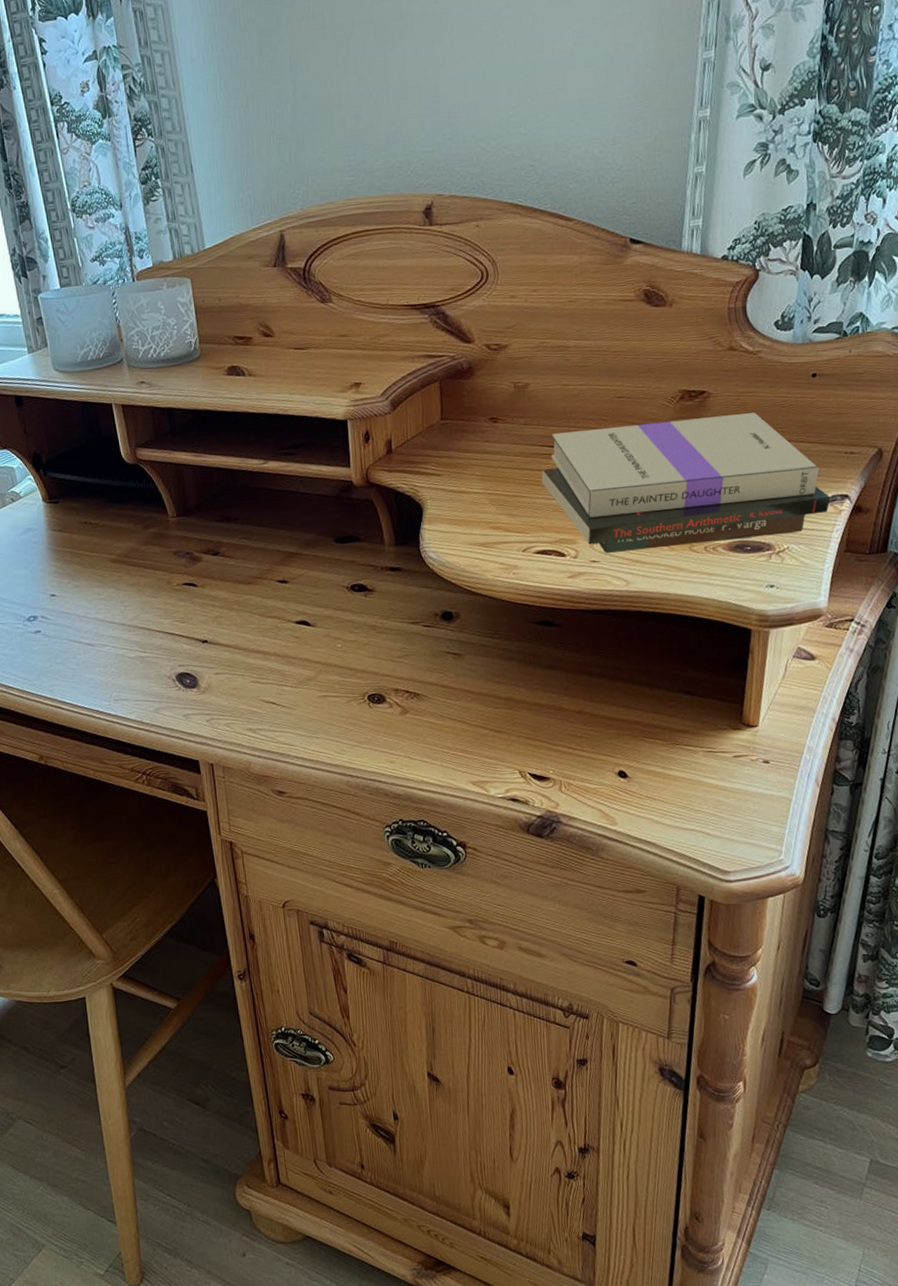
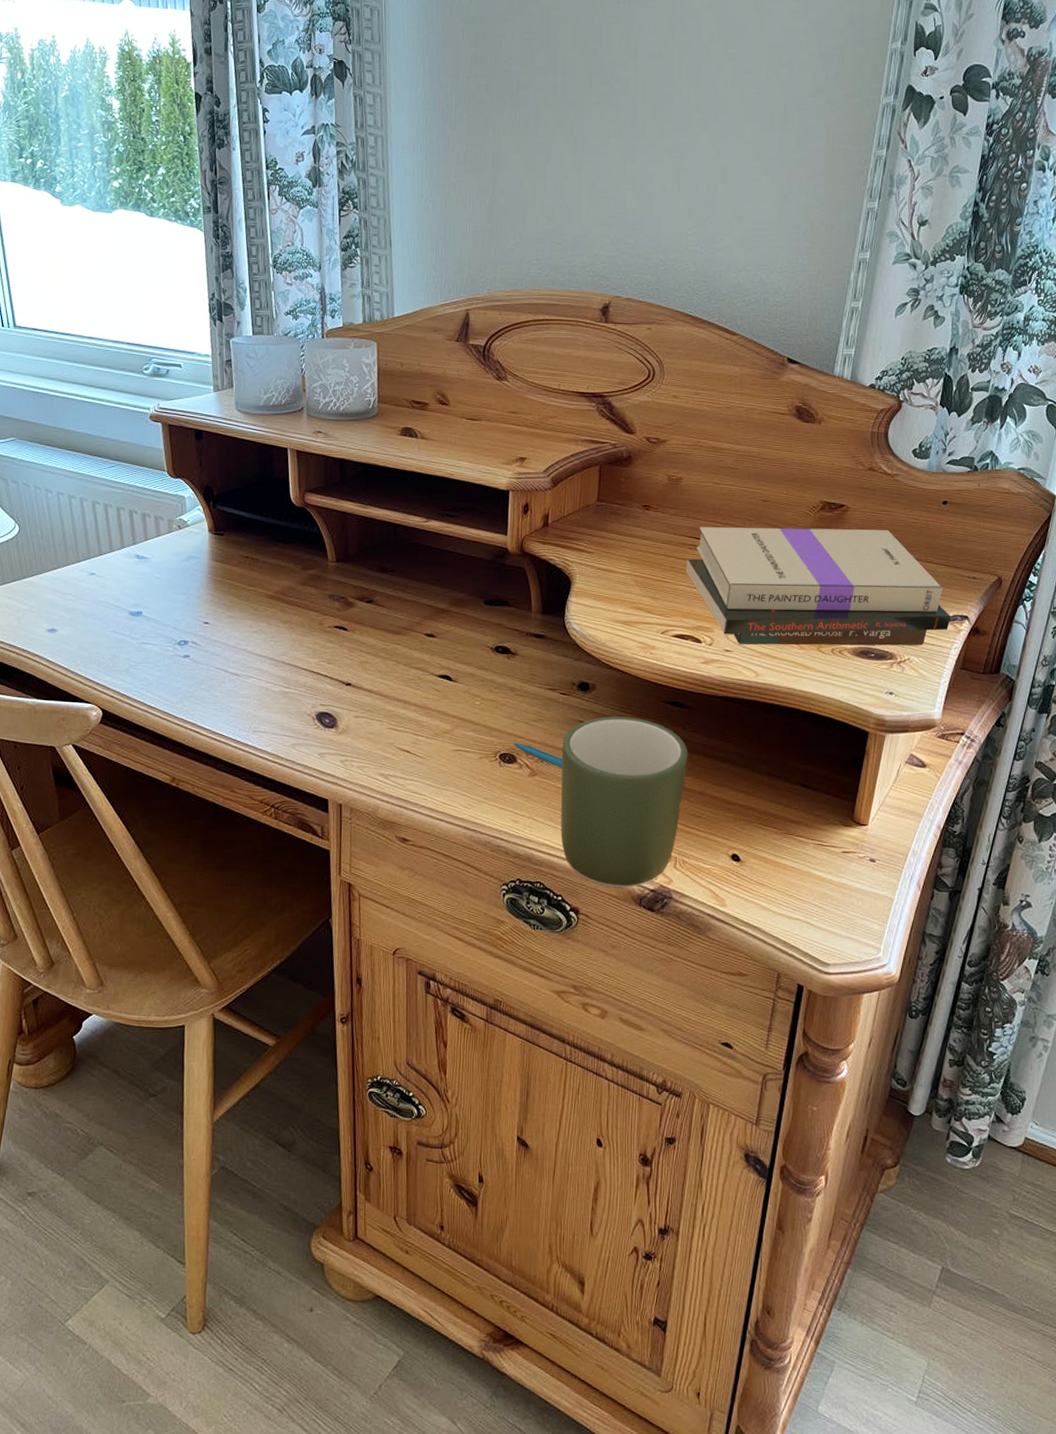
pen: none [379,682,435,703] -> present [512,743,563,768]
mug: none [431,642,563,818] -> present [560,716,688,888]

